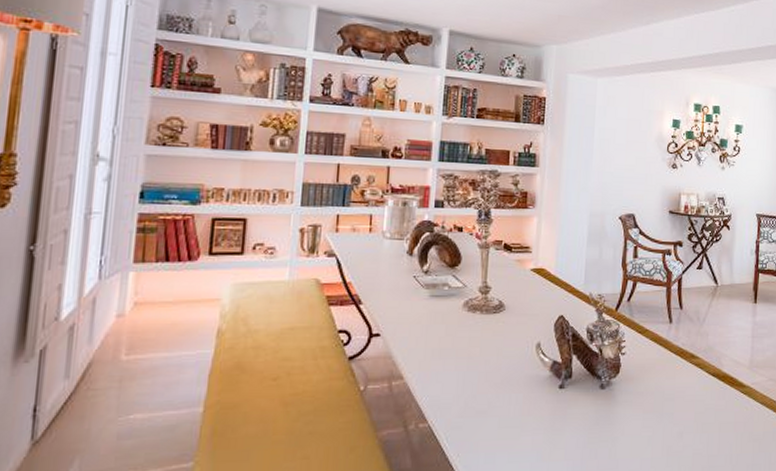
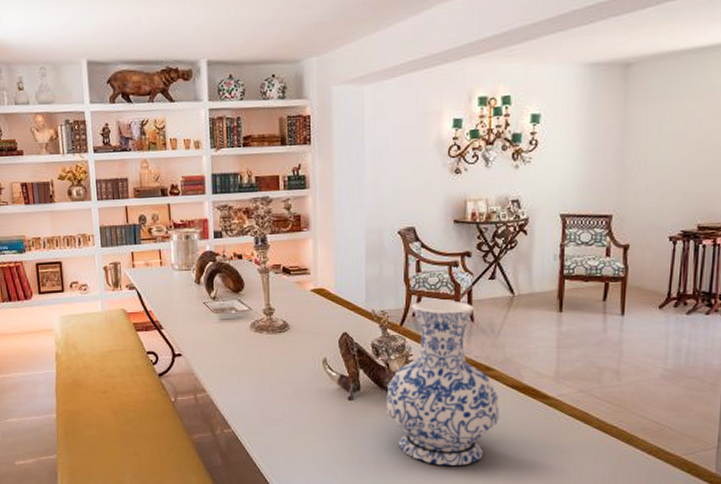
vase: none [596,286,702,459] -> present [386,299,499,465]

